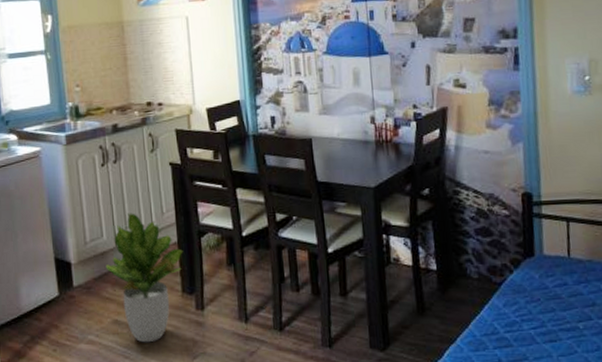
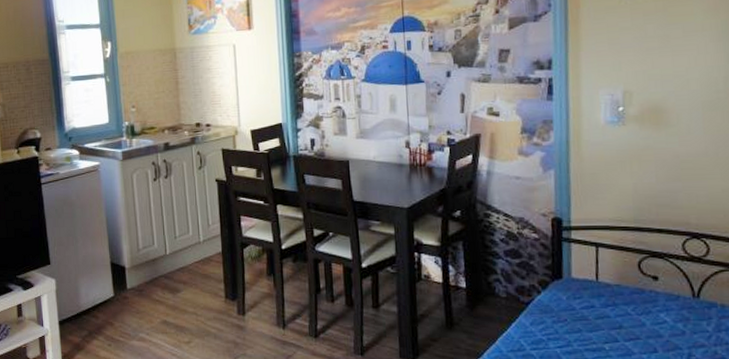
potted plant: present [105,213,183,343] -> none [156,224,227,343]

